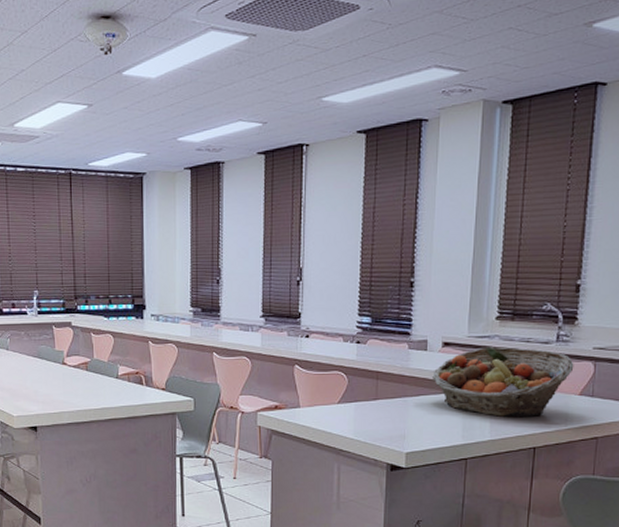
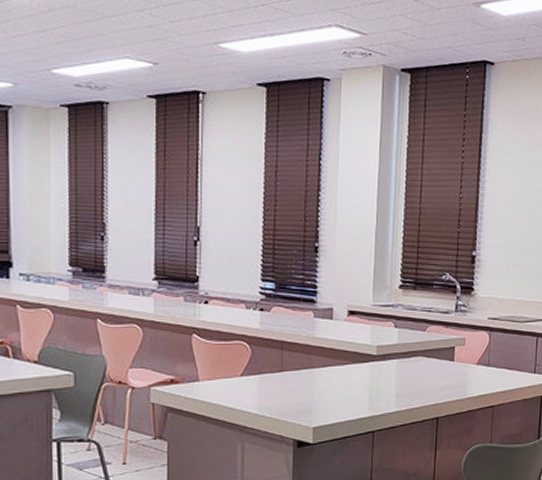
fruit basket: present [431,347,574,417] -> none [337,316,472,387]

